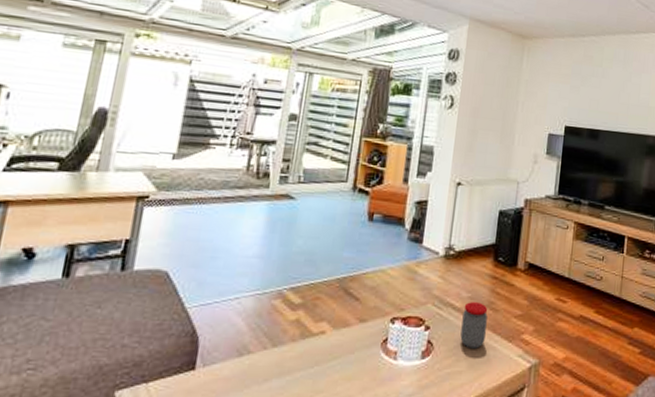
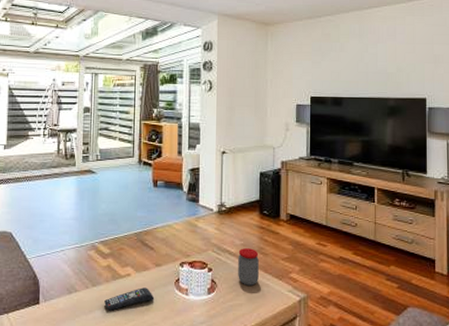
remote control: none [286,349,353,380] -> present [104,287,155,311]

